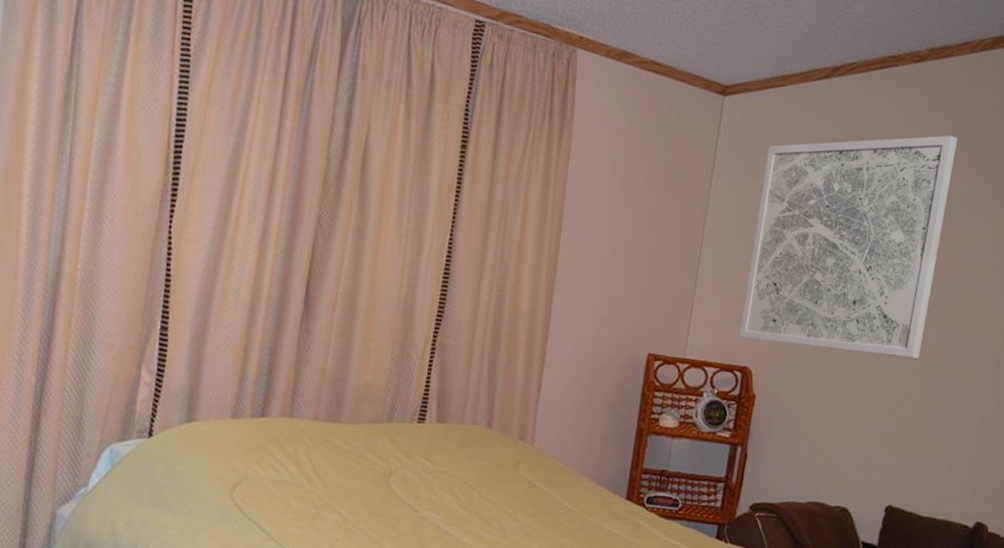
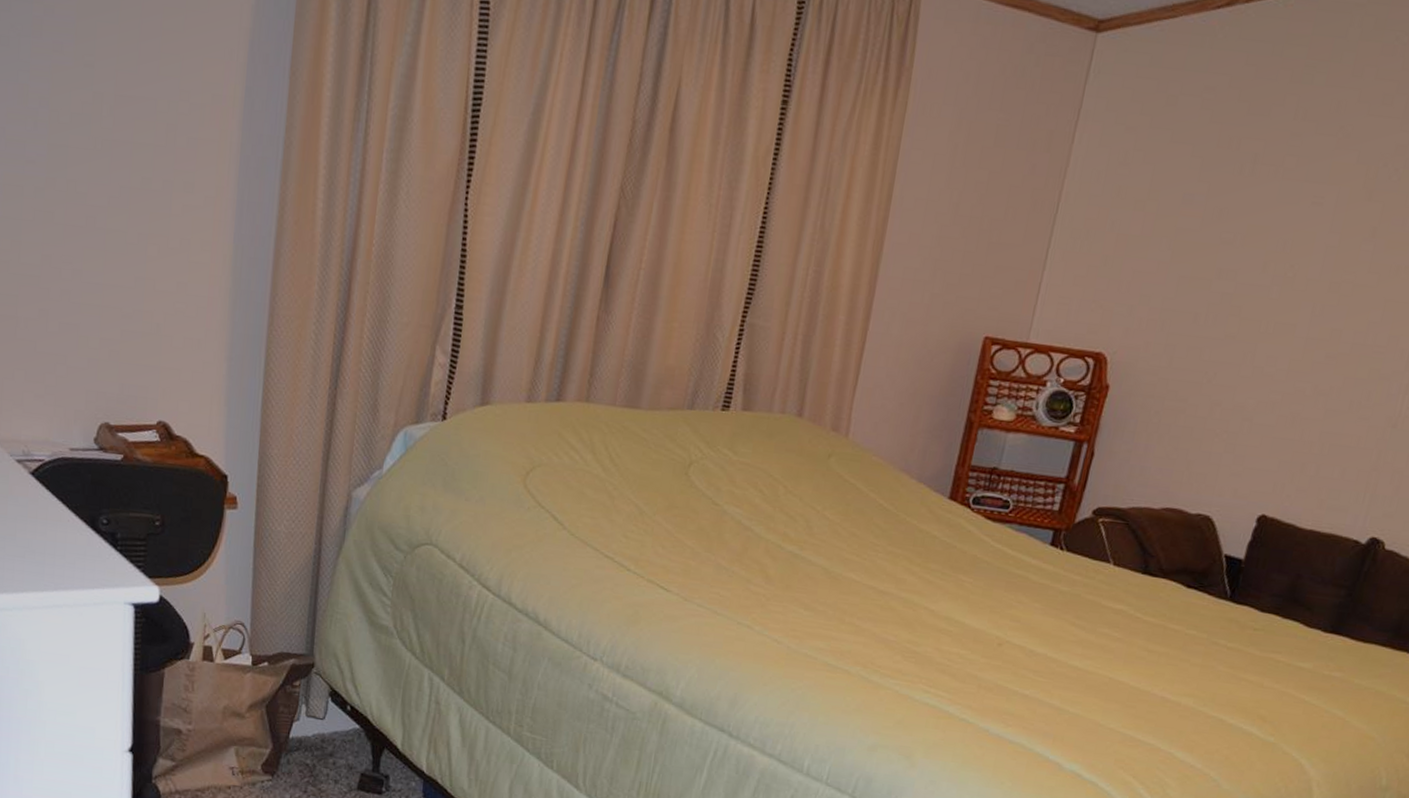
wall art: present [738,135,957,359] -> none [1093,72,1394,345]

